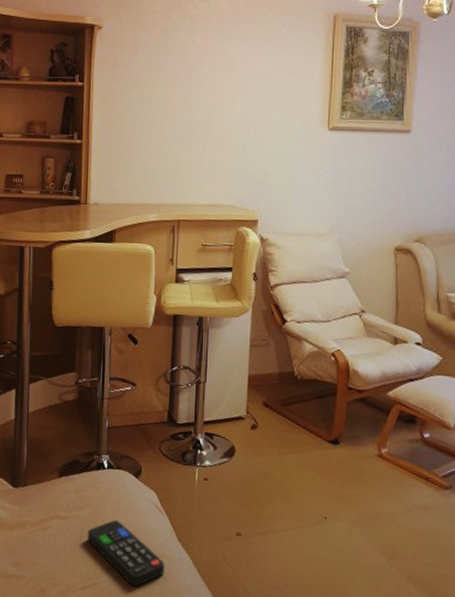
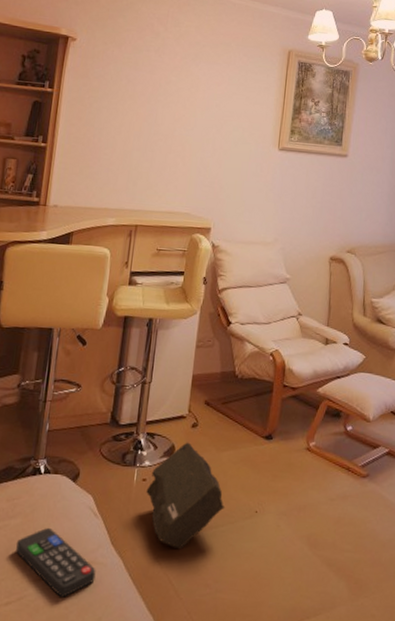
rock: none [209,443,292,549] -> present [146,442,225,549]

